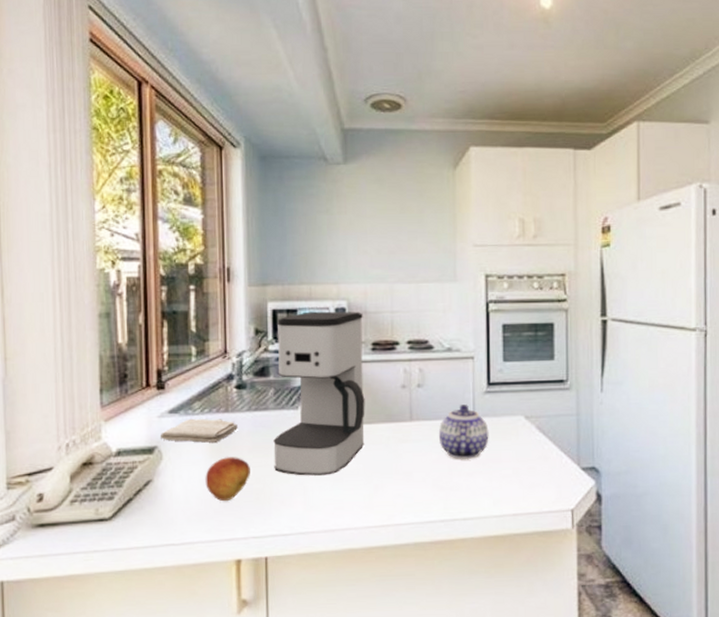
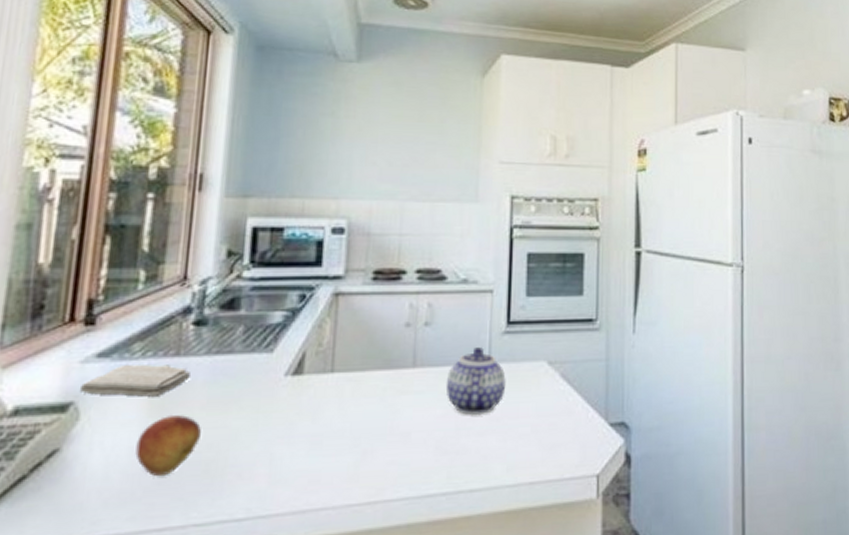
coffee maker: present [273,311,365,476] -> none [233,231,365,440]

